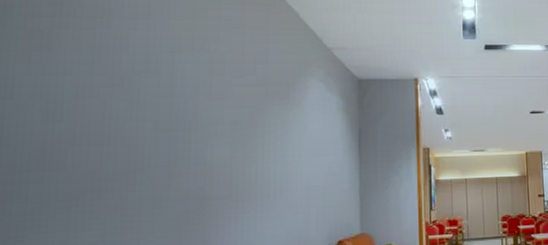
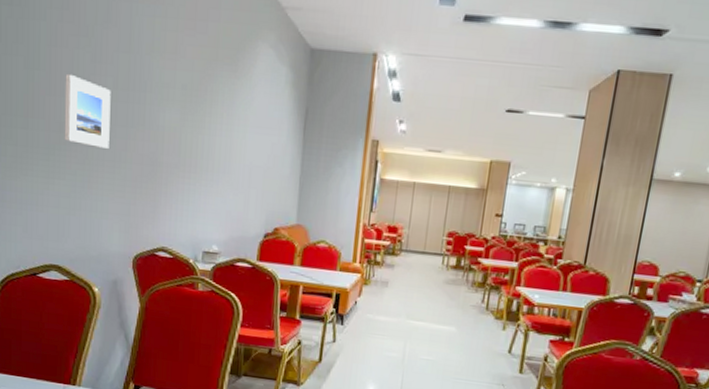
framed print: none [90,122,150,191] -> present [64,73,111,149]

